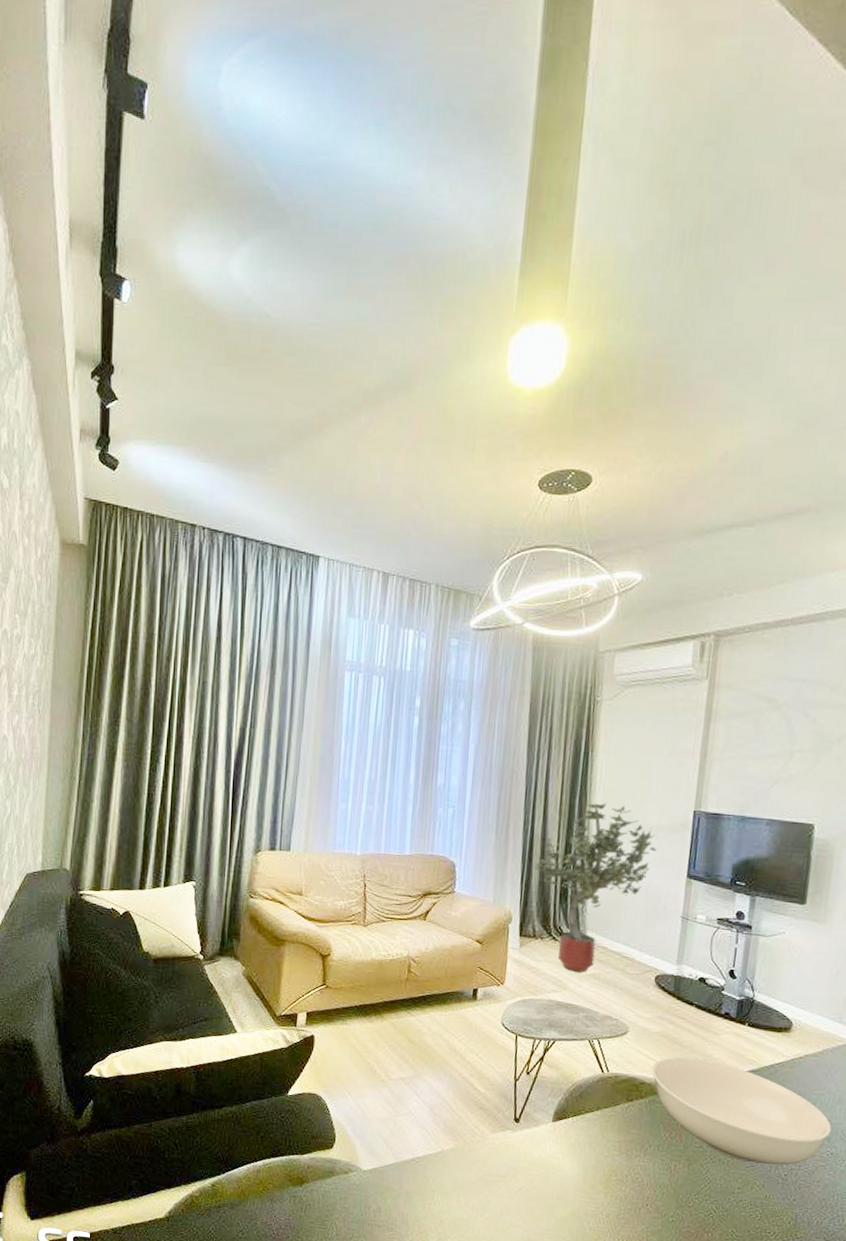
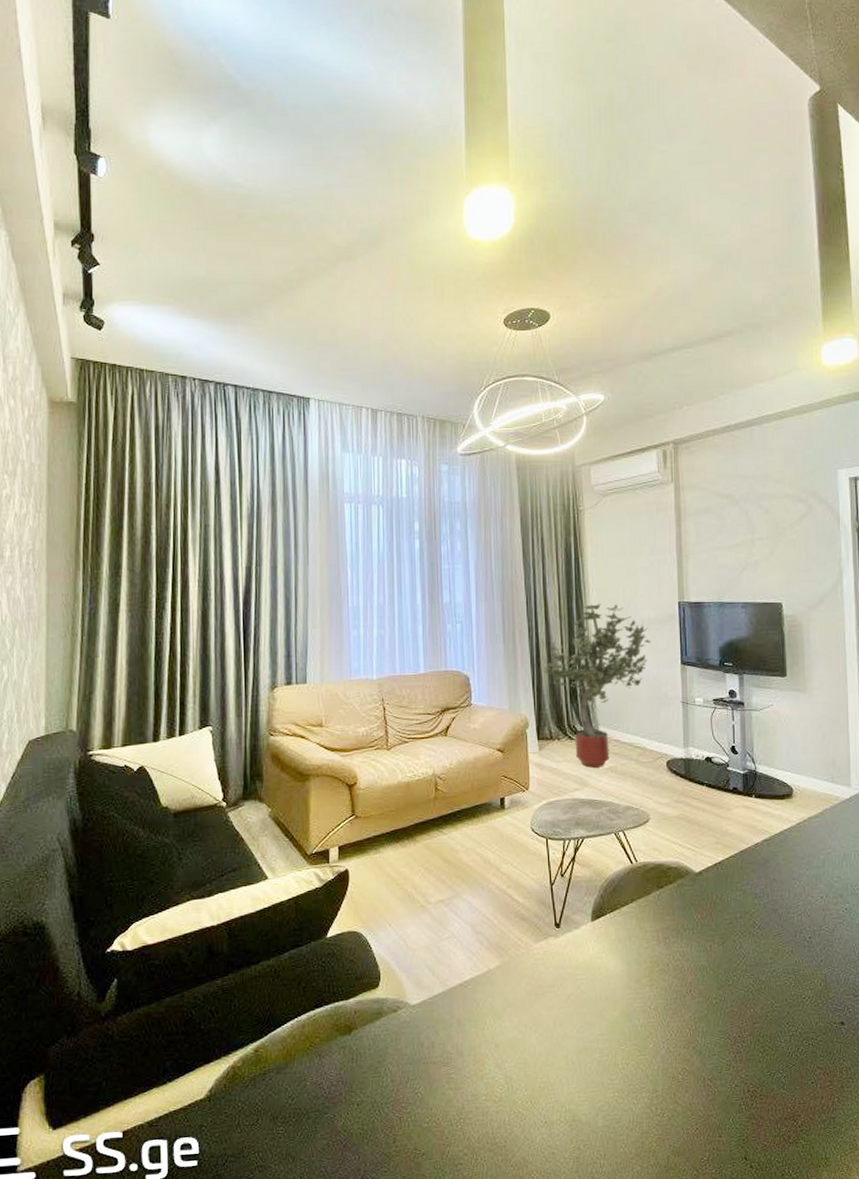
bowl: present [651,1057,832,1165] -> none [676,835,842,931]

